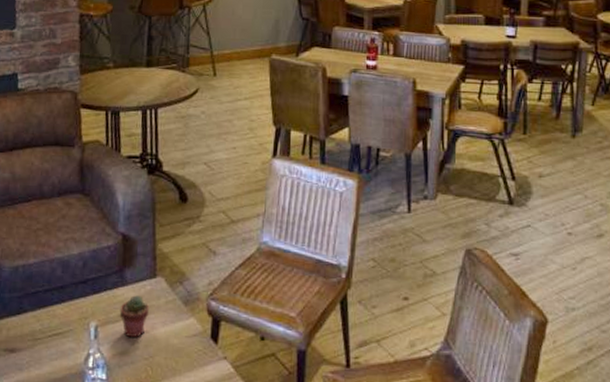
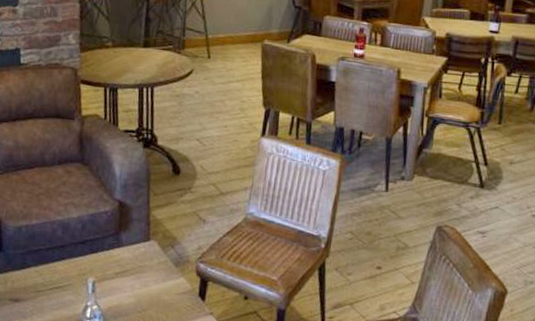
potted succulent: present [119,295,150,338] -> none [115,256,143,294]

